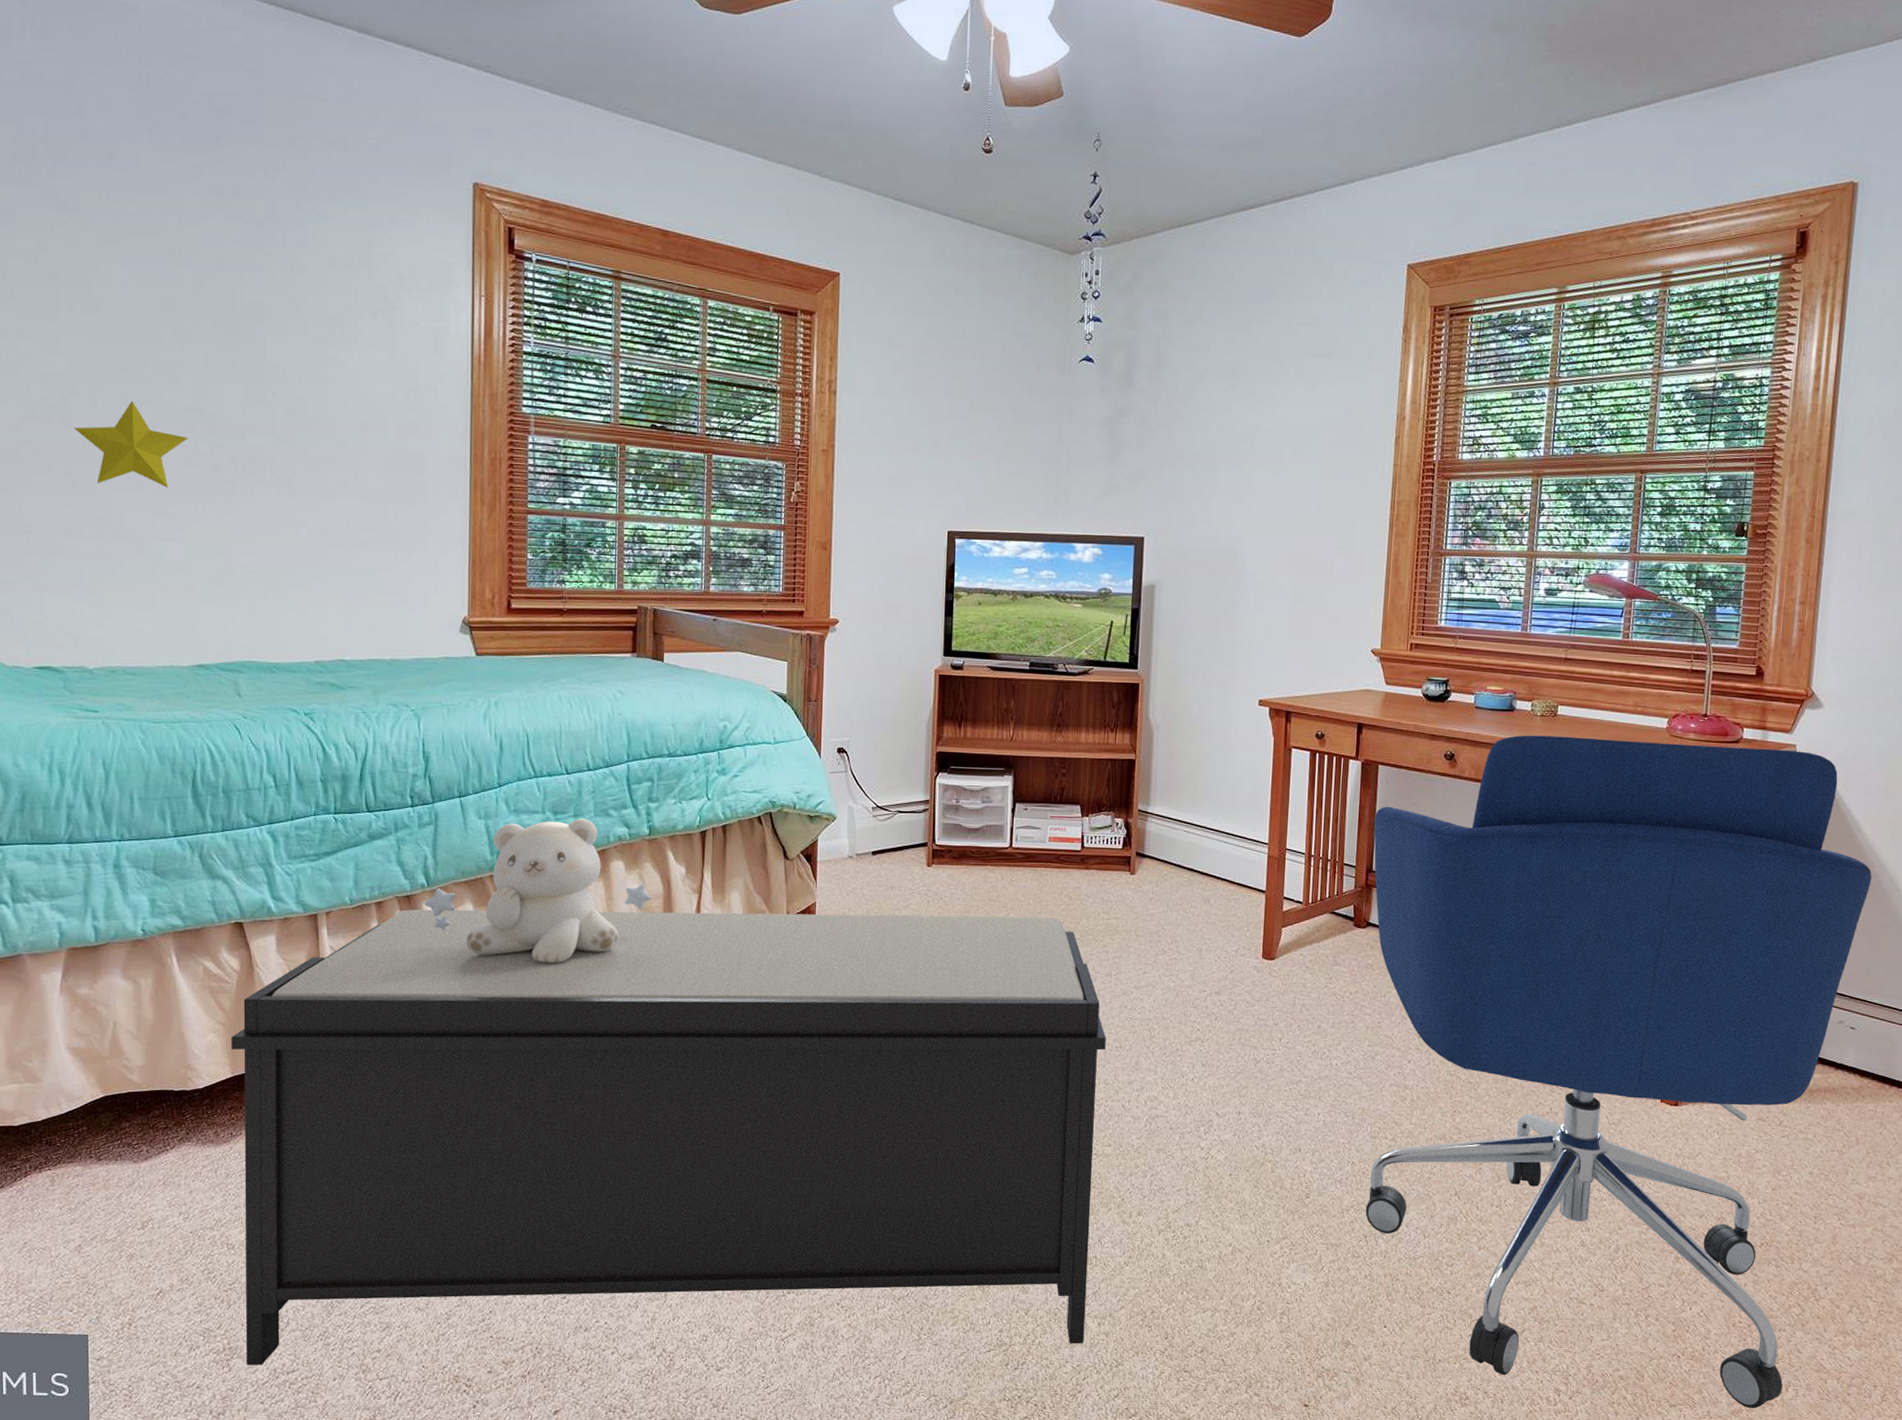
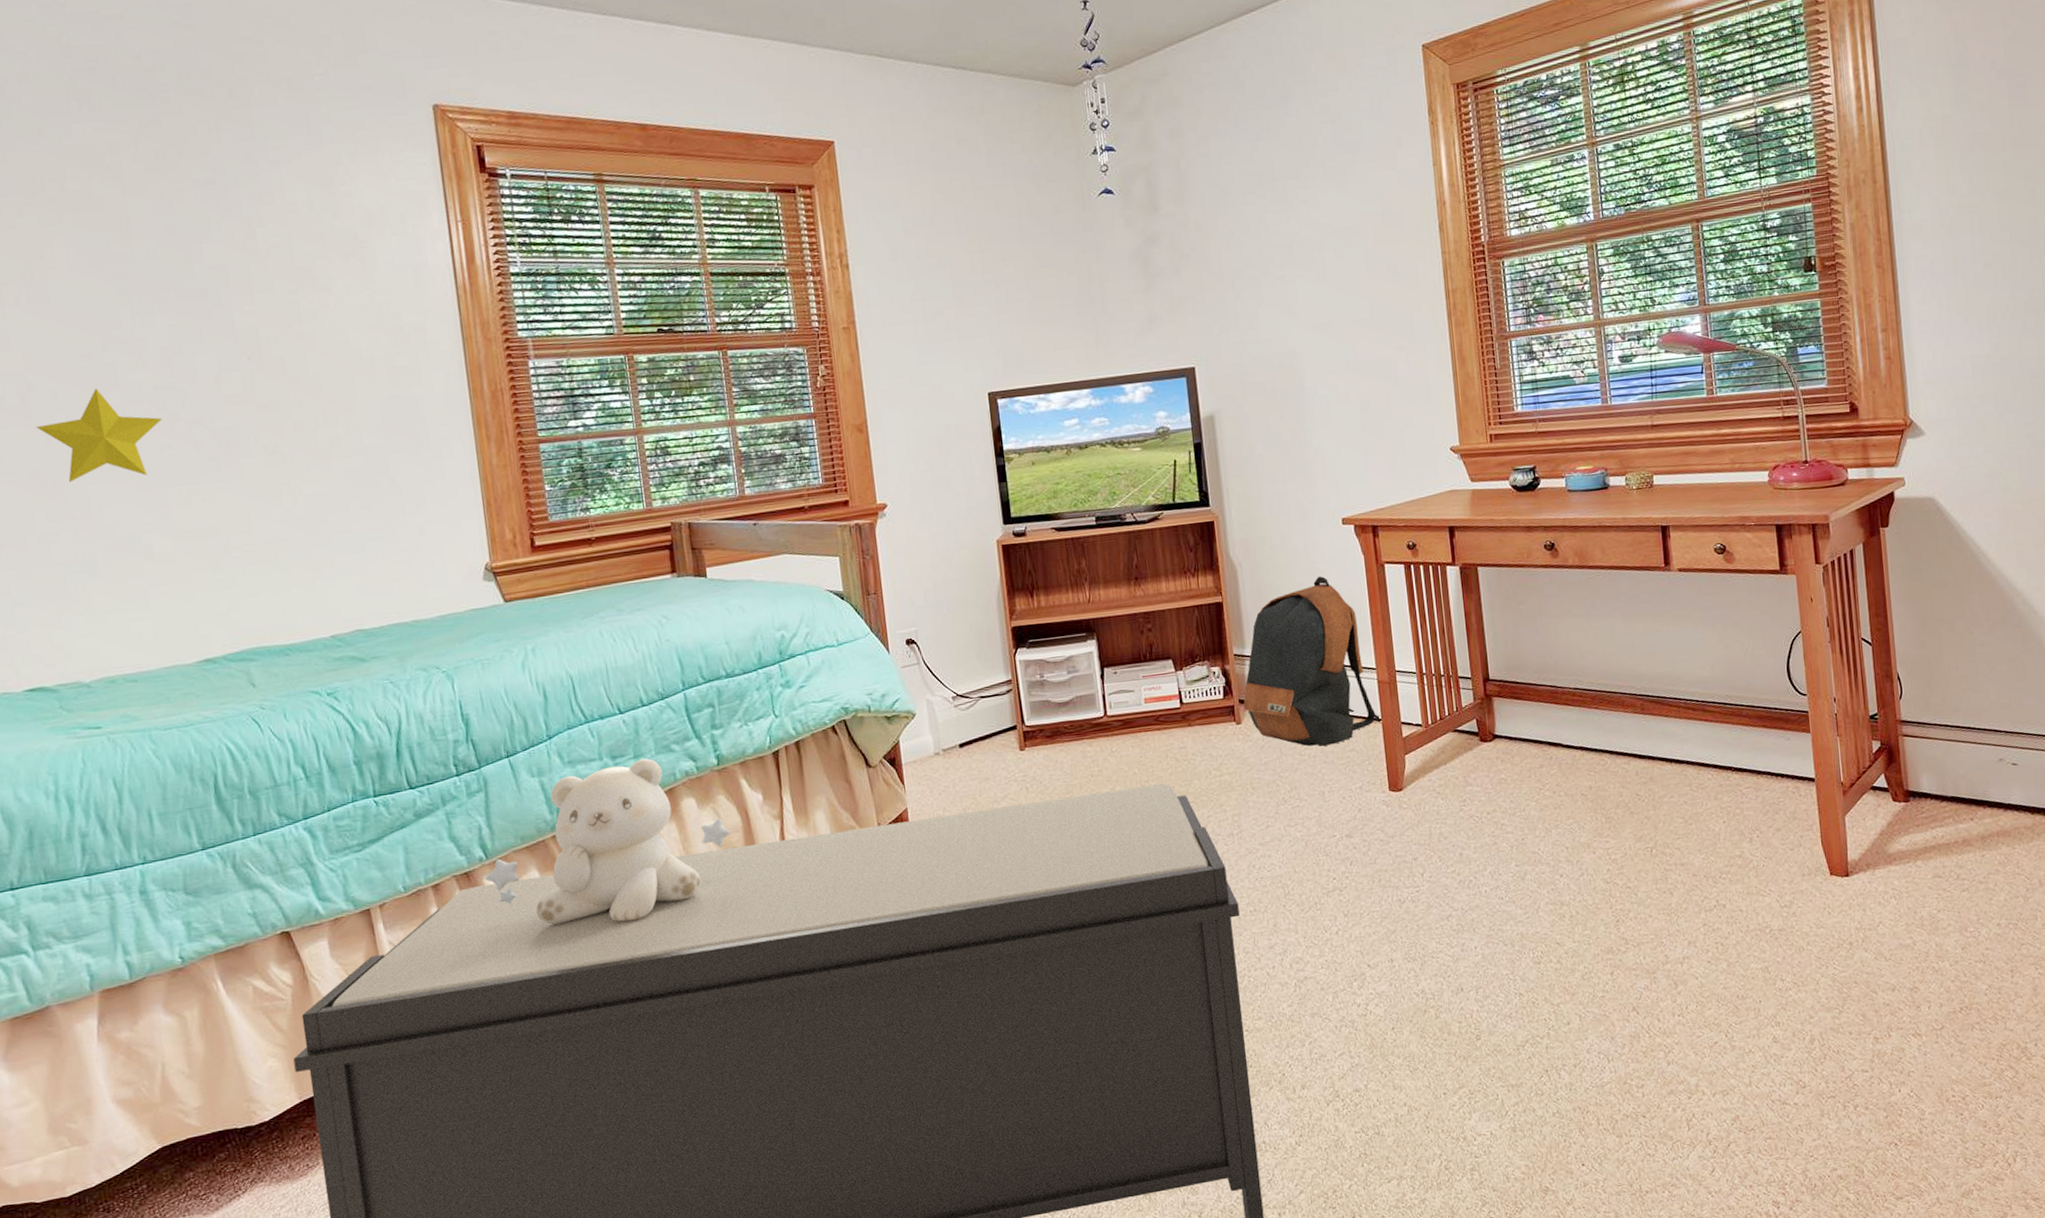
backpack: none [1139,749,1266,907] -> present [1243,576,1382,746]
chair: present [1365,735,1872,1409] -> none [1482,483,2010,1197]

